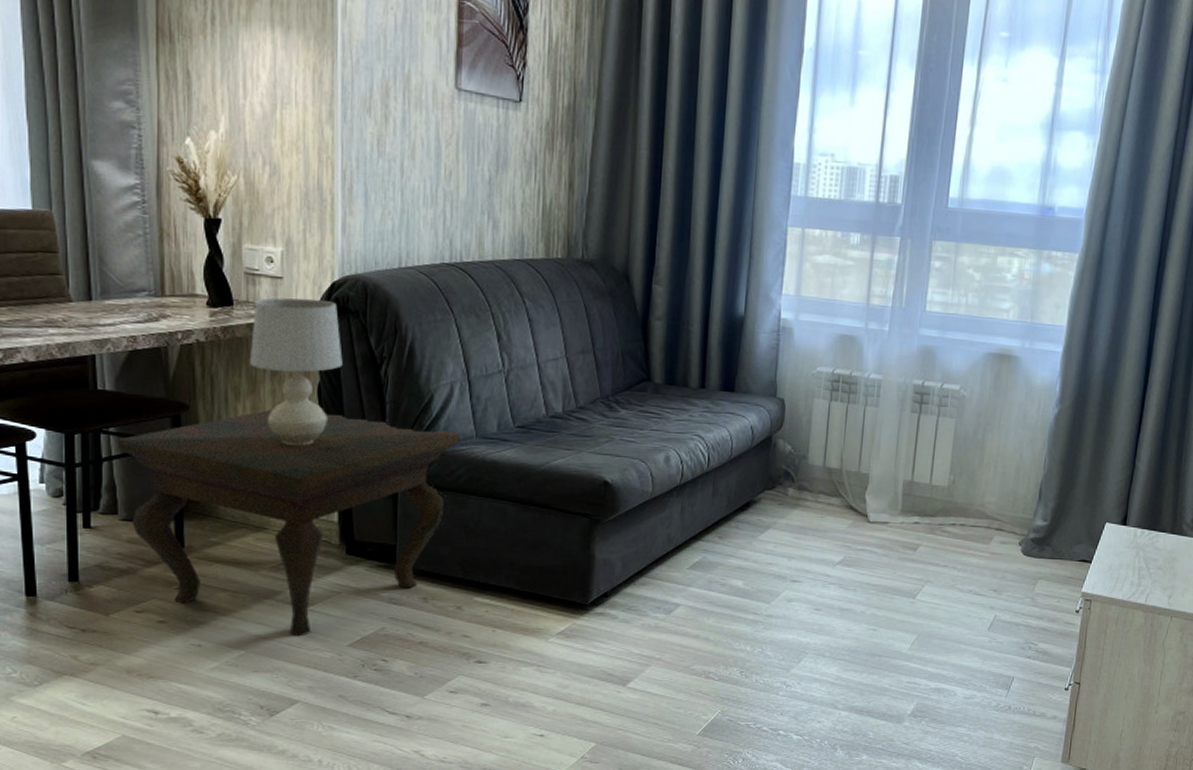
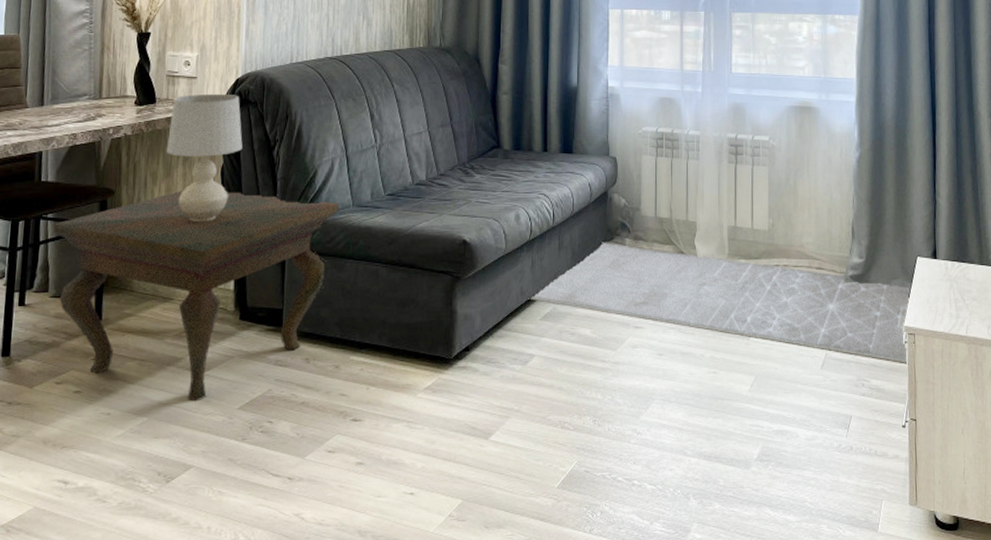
rug: none [675,491,1097,630] -> present [528,242,913,364]

